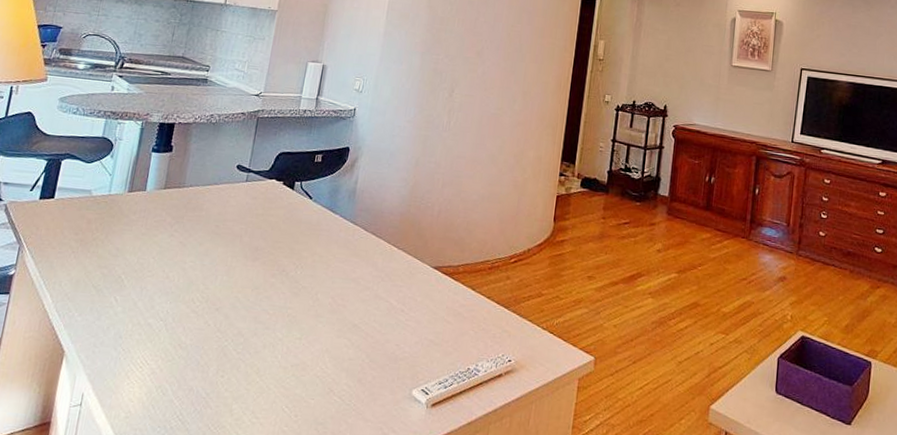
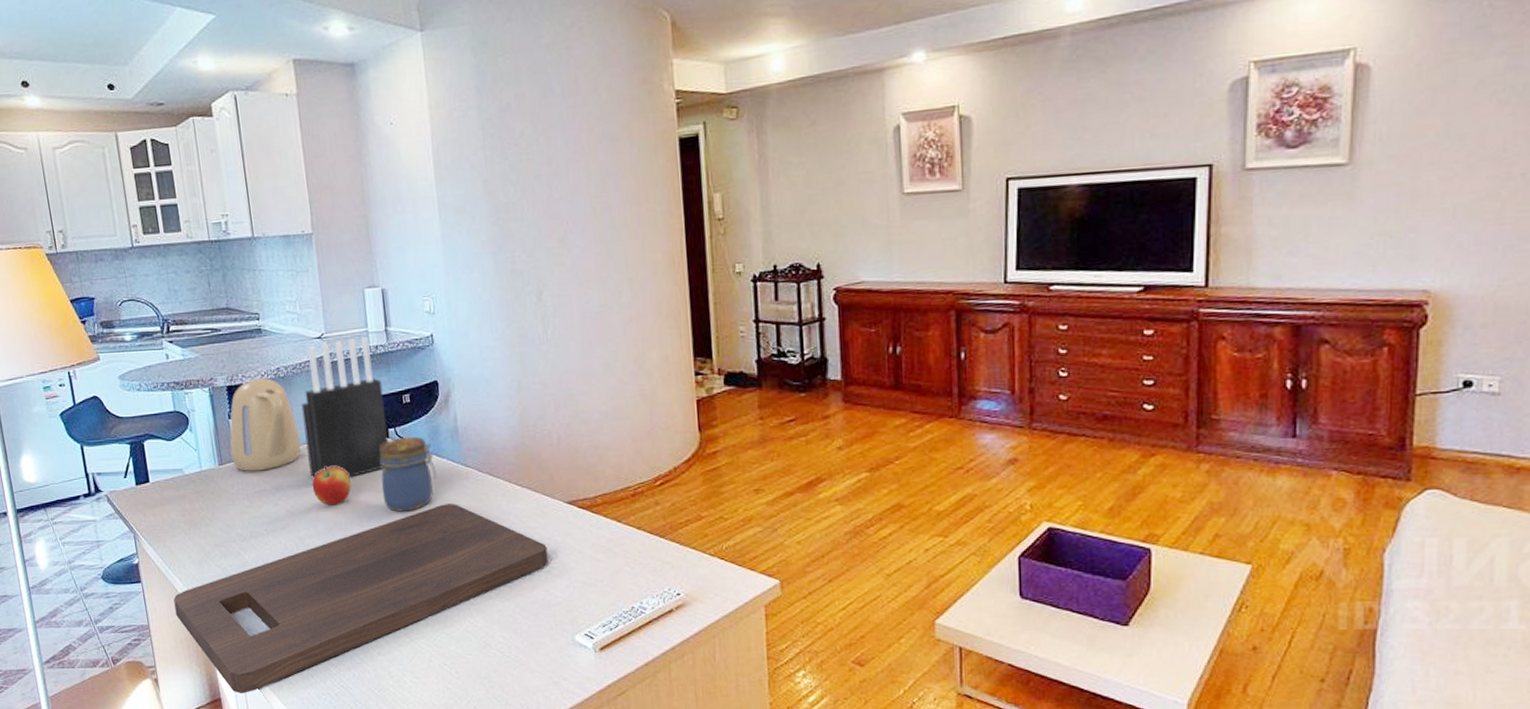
cutting board: none [34,255,407,419] -> present [173,504,549,693]
kettle: none [142,120,214,203] -> present [229,377,301,471]
apple: none [210,206,248,243] -> present [312,466,351,506]
knife block: none [211,100,301,220] -> present [301,336,389,477]
jar: none [272,191,331,258] -> present [379,436,438,512]

